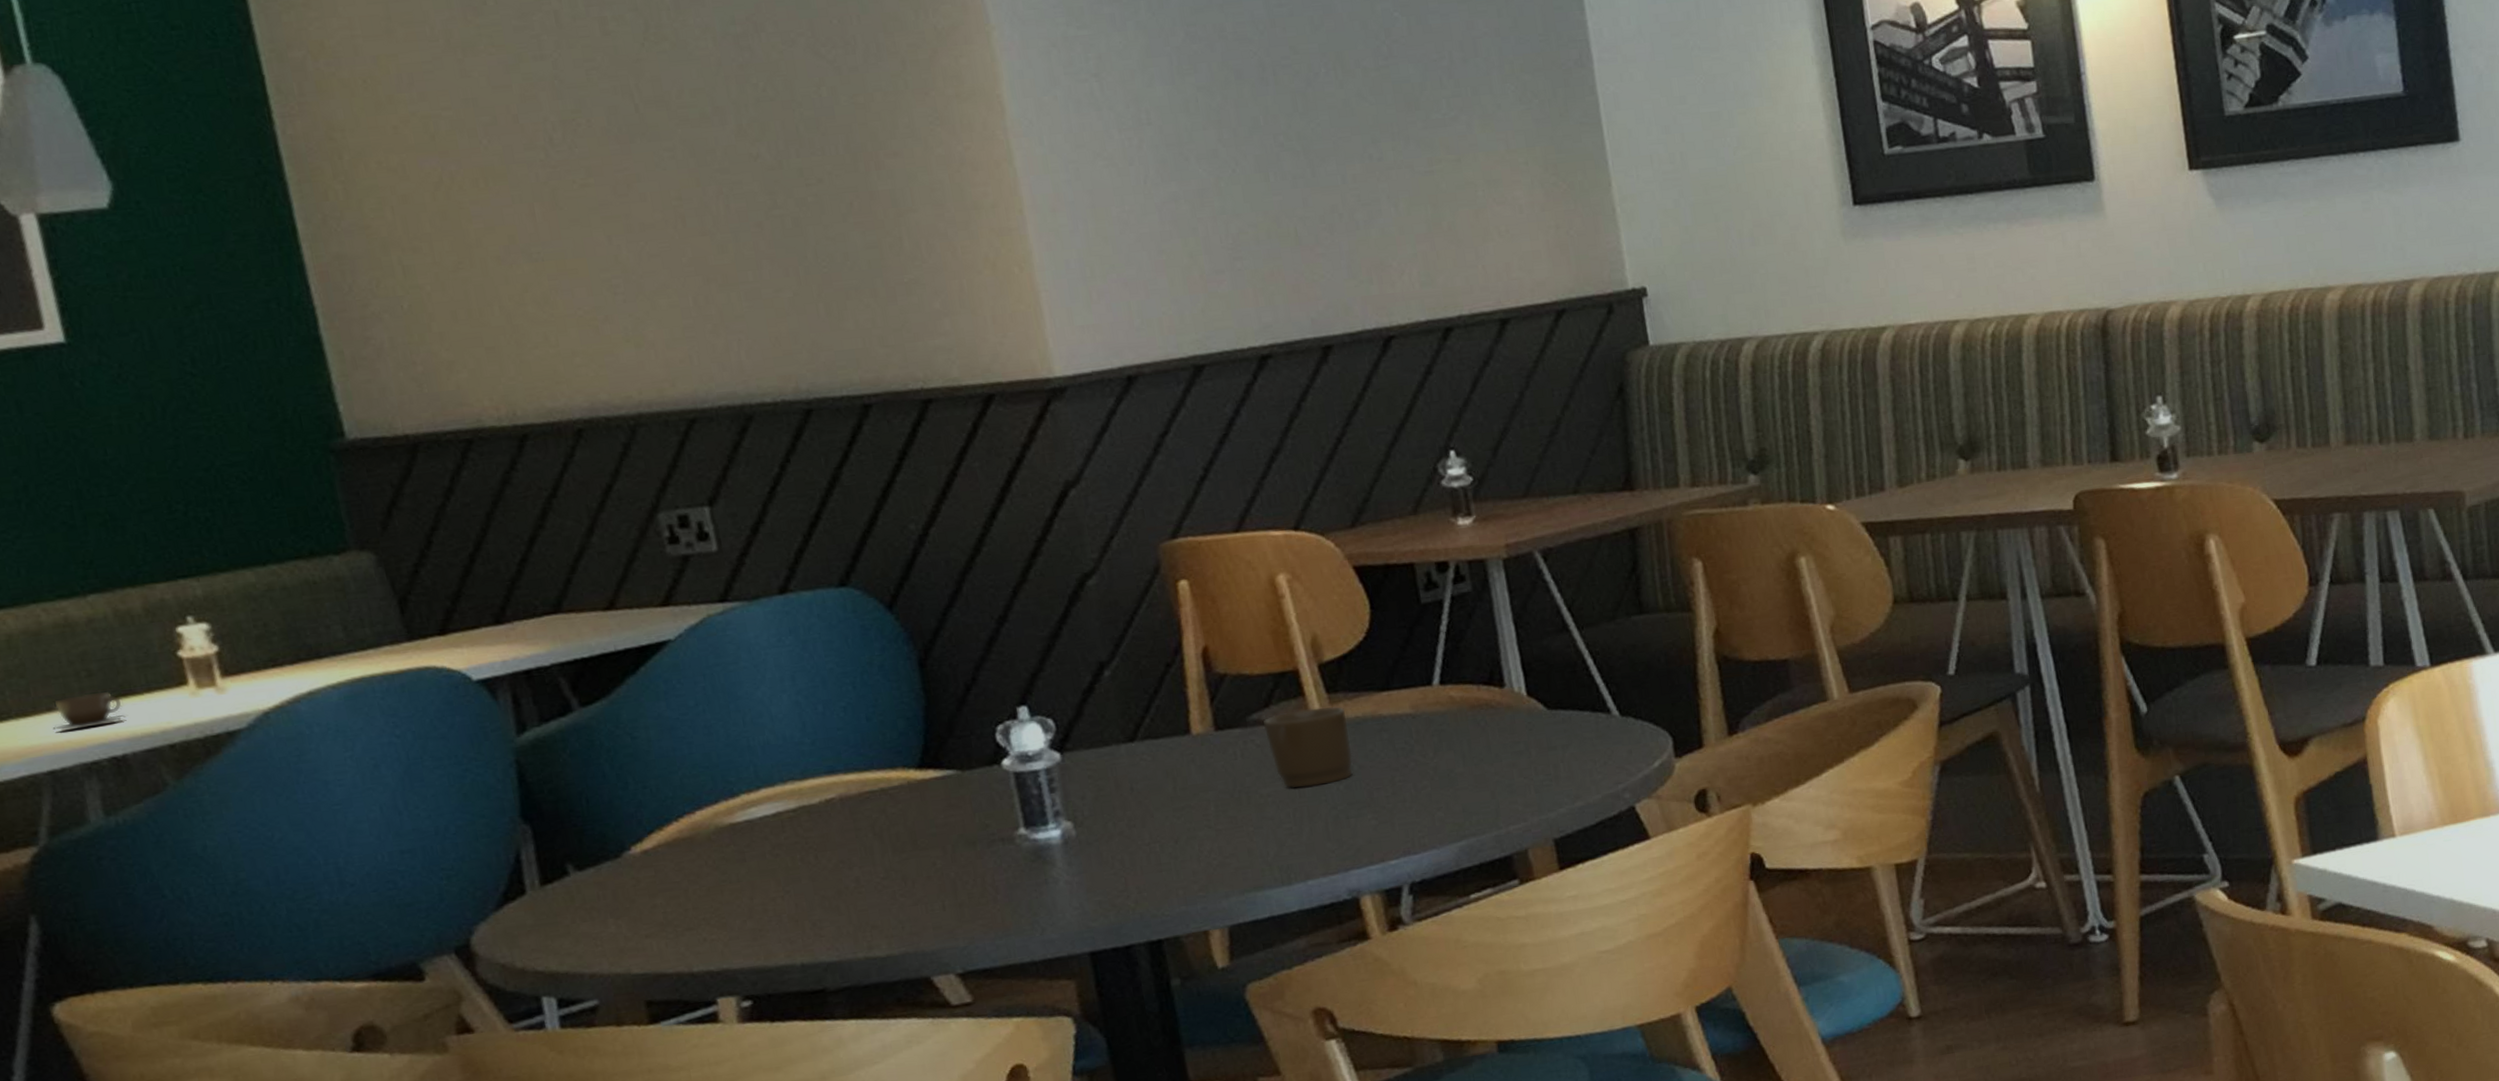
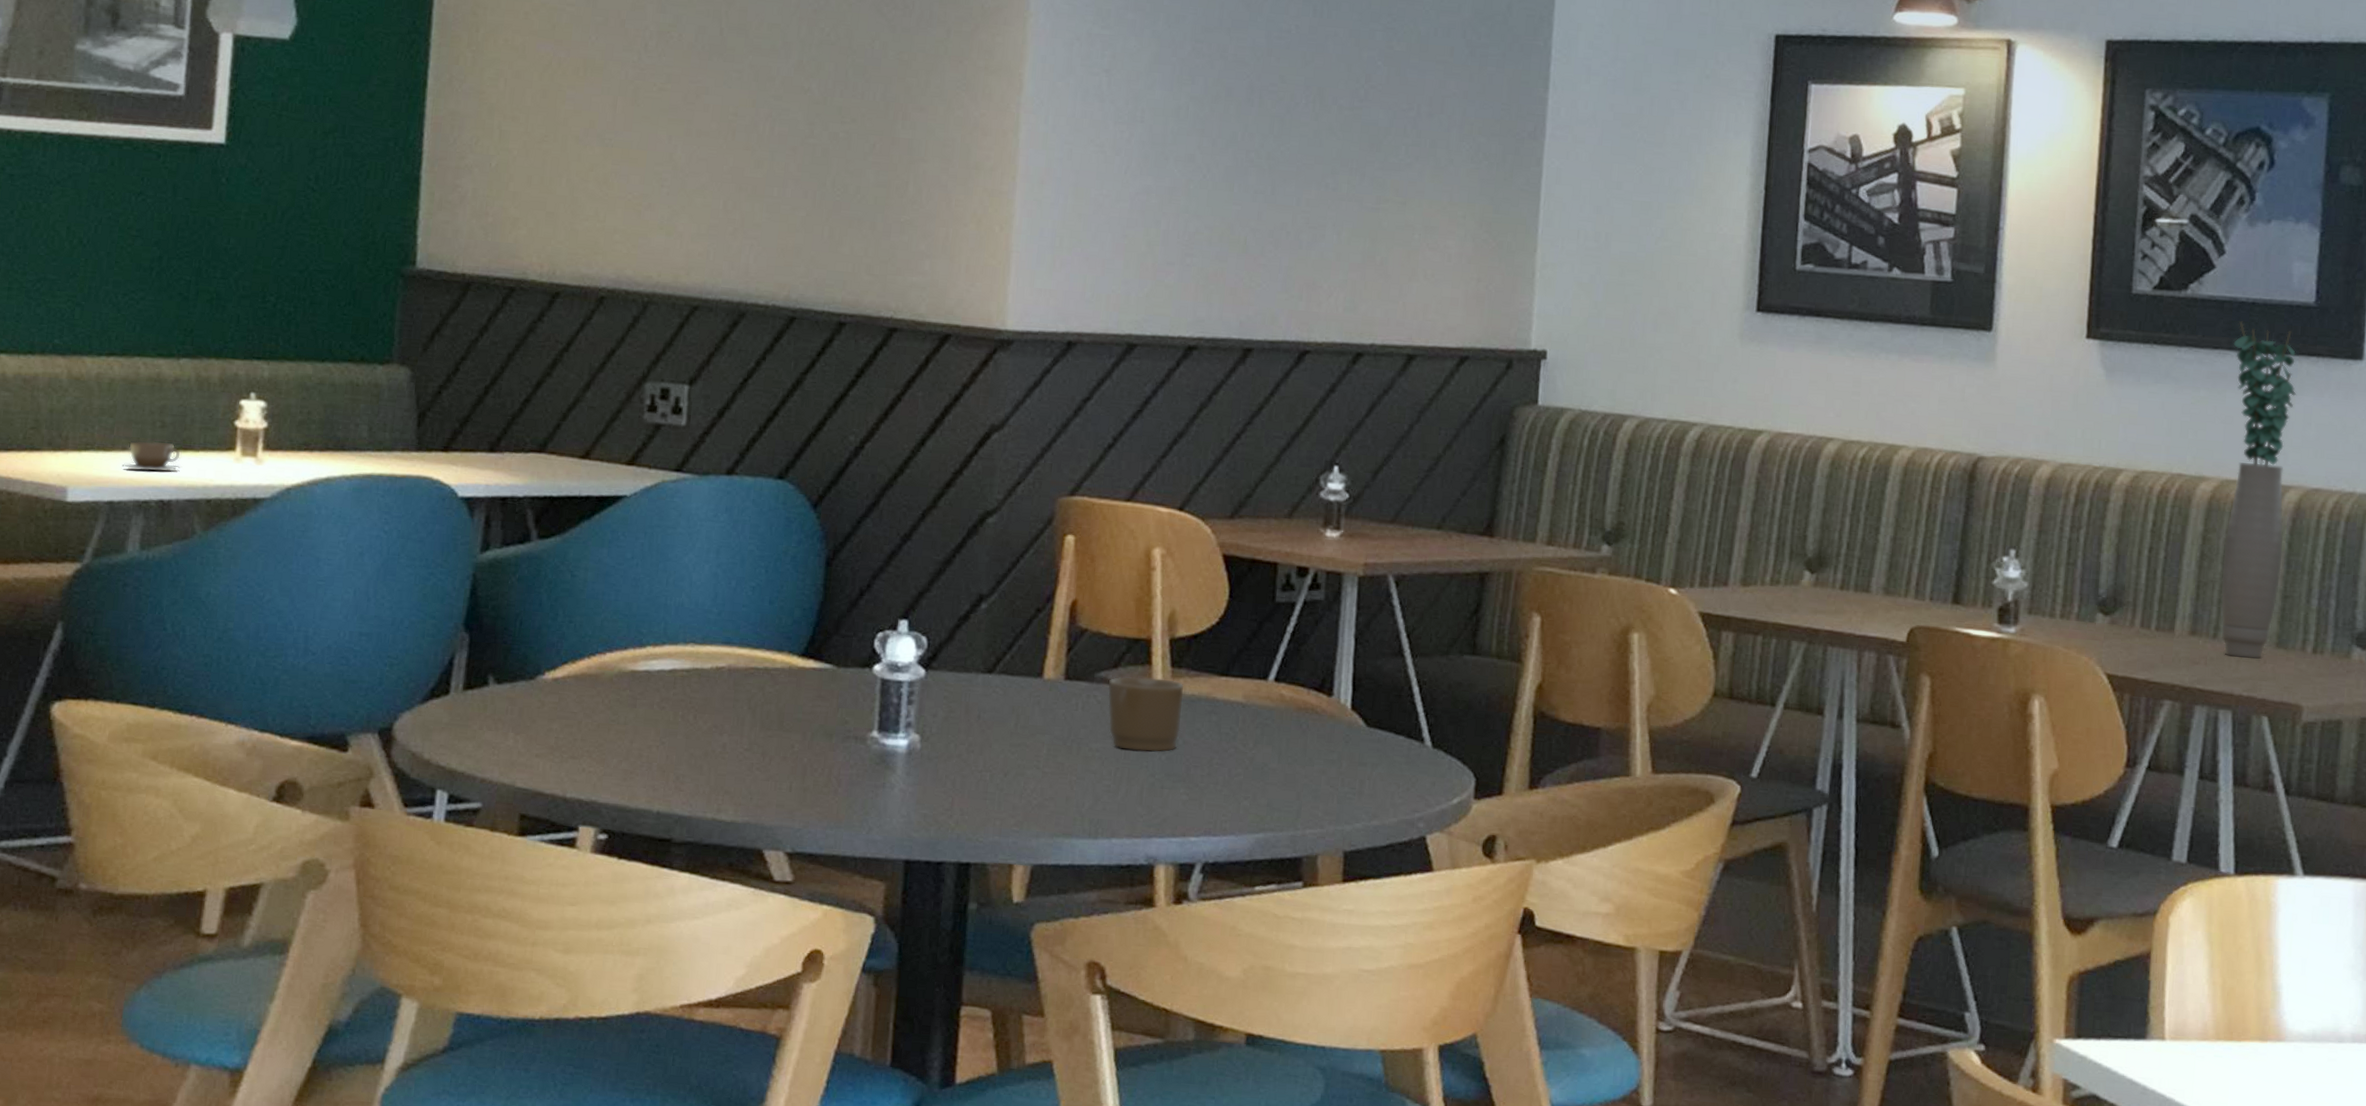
vase: none [2333,124,2422,459] -> present [2220,321,2296,660]

